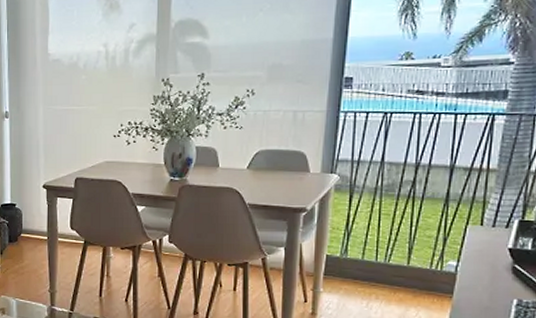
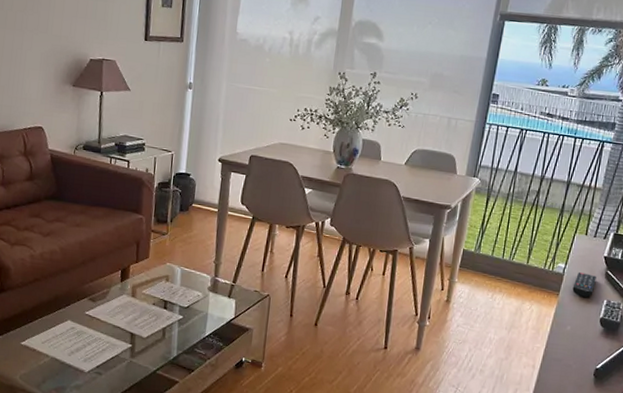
remote control: none [469,270,500,298] -> present [572,272,597,297]

